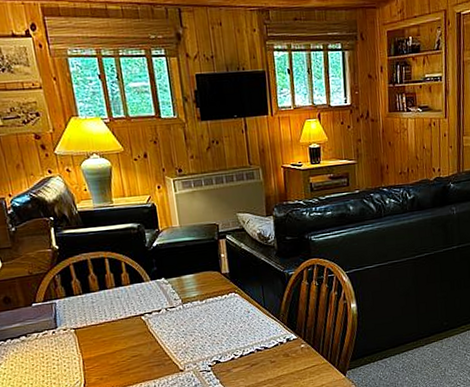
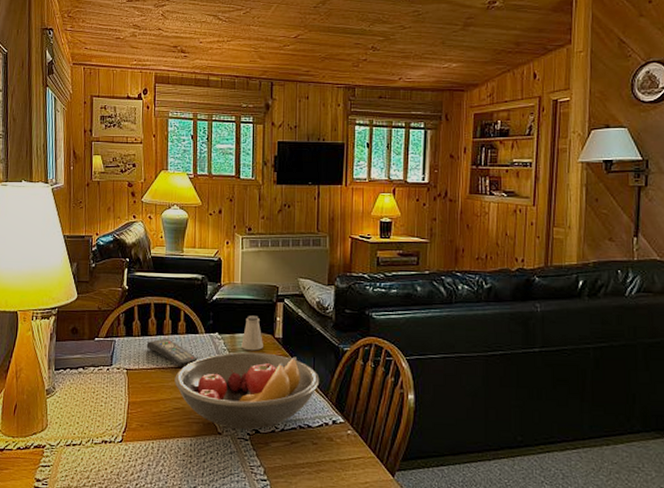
remote control: none [90,291,148,317] -> present [146,338,198,368]
fruit bowl: none [127,288,271,364] -> present [175,352,320,430]
saltshaker: none [189,255,212,290] -> present [241,315,263,351]

